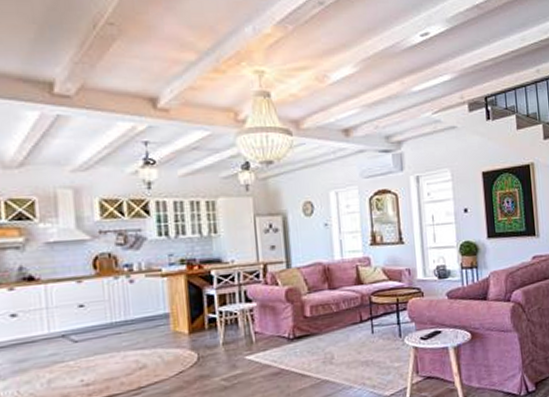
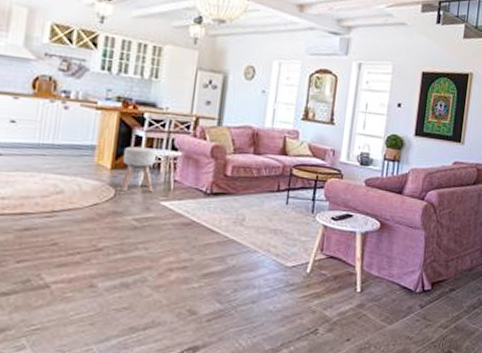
ottoman: none [199,304,236,354] -> present [121,146,158,192]

